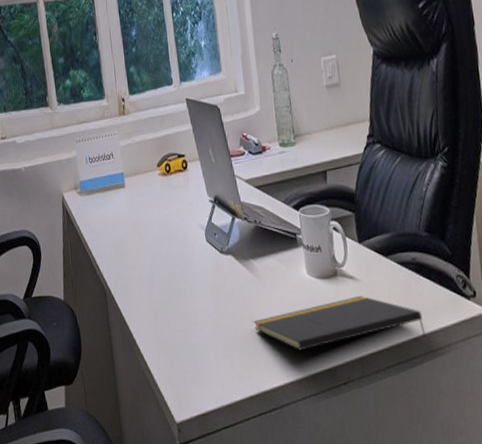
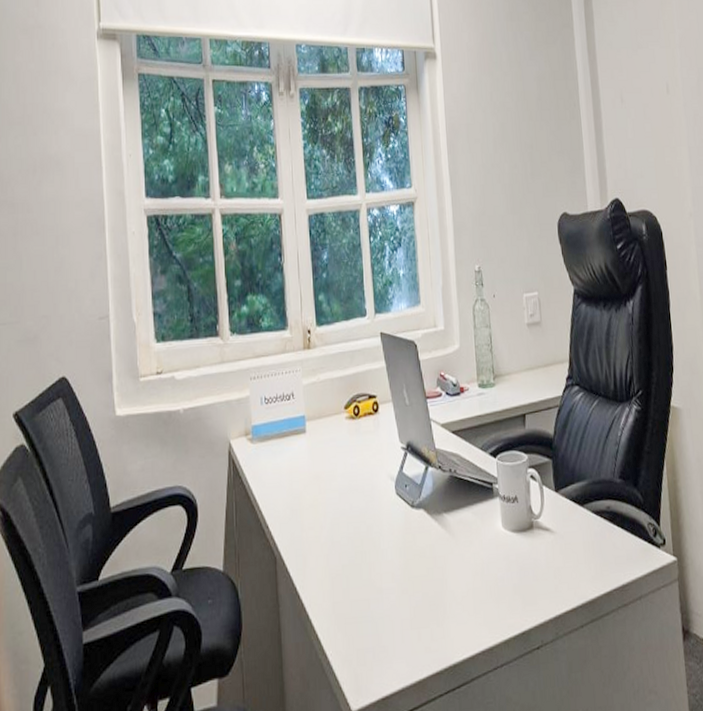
notepad: present [253,295,427,351] -> none [443,548,619,615]

